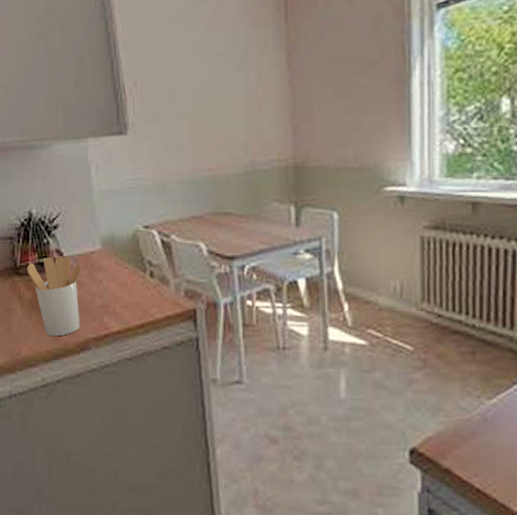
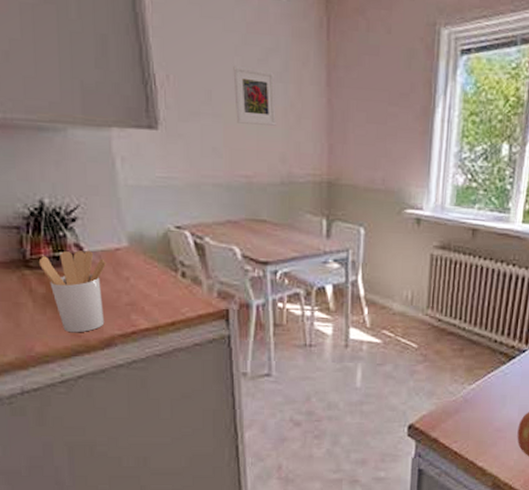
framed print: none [194,63,237,118] -> present [233,65,276,126]

